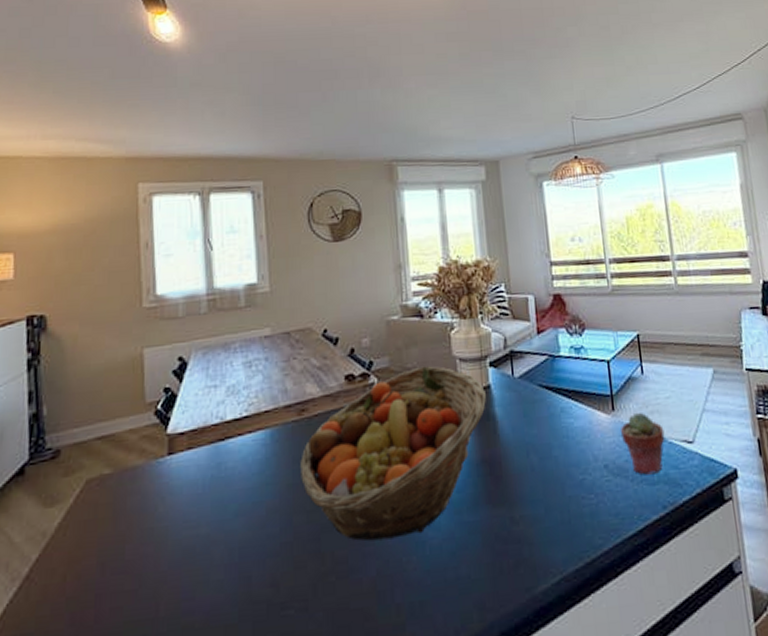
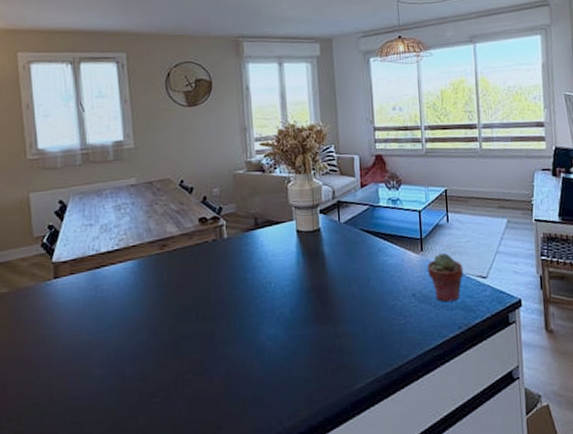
fruit basket: present [300,366,486,542] -> none [163,212,316,349]

